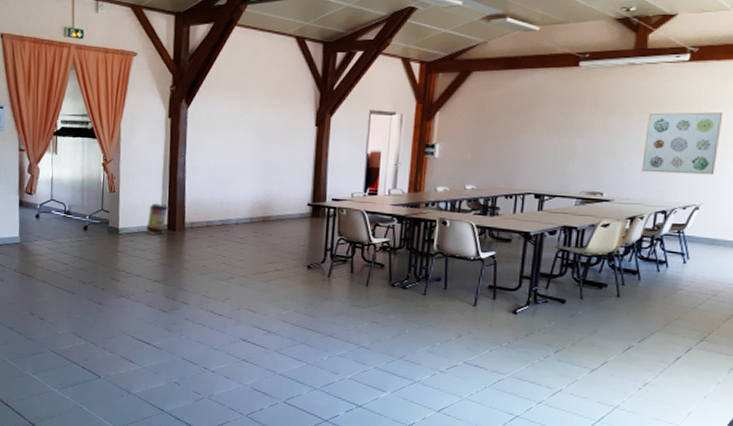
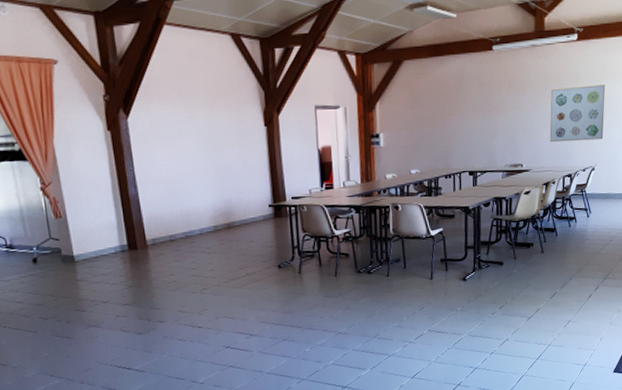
trash can: present [145,203,169,235] -> none [103,223,126,258]

